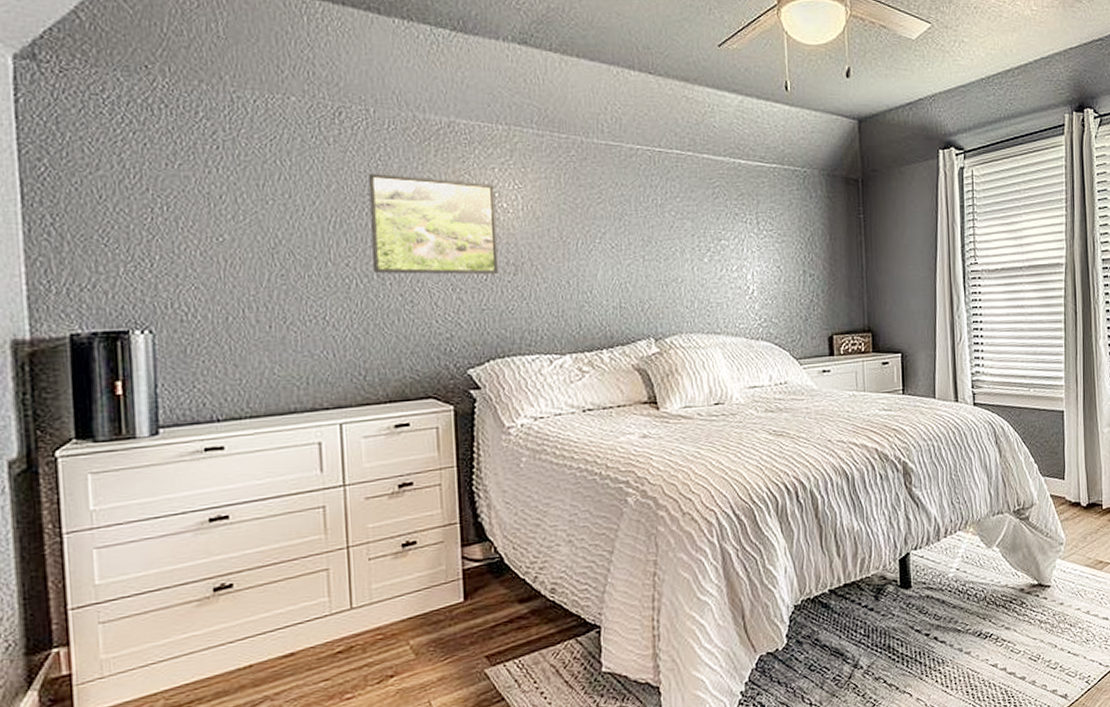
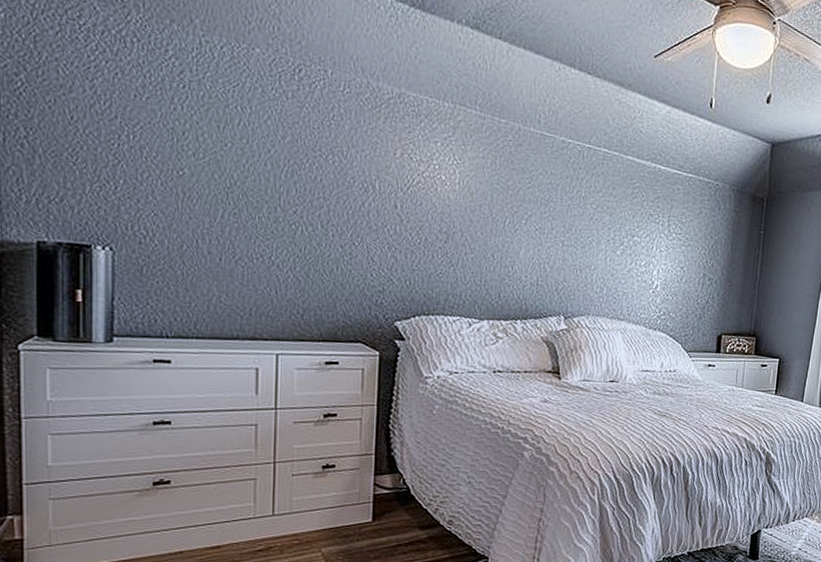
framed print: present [368,174,499,275] -> none [319,131,436,240]

